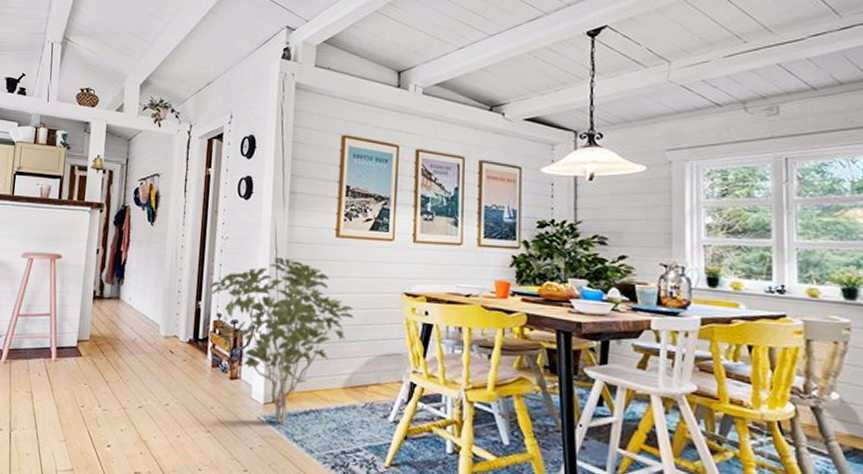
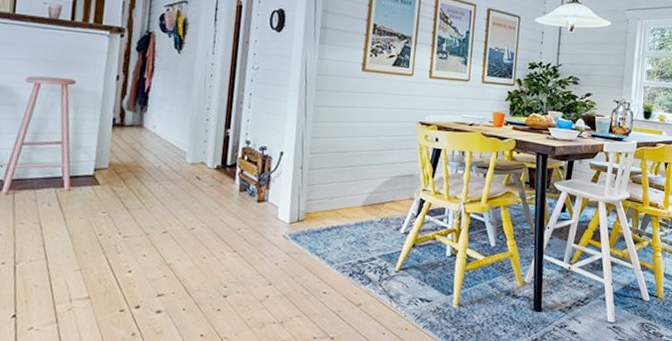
shrub: present [209,258,354,424] -> none [238,88,375,240]

